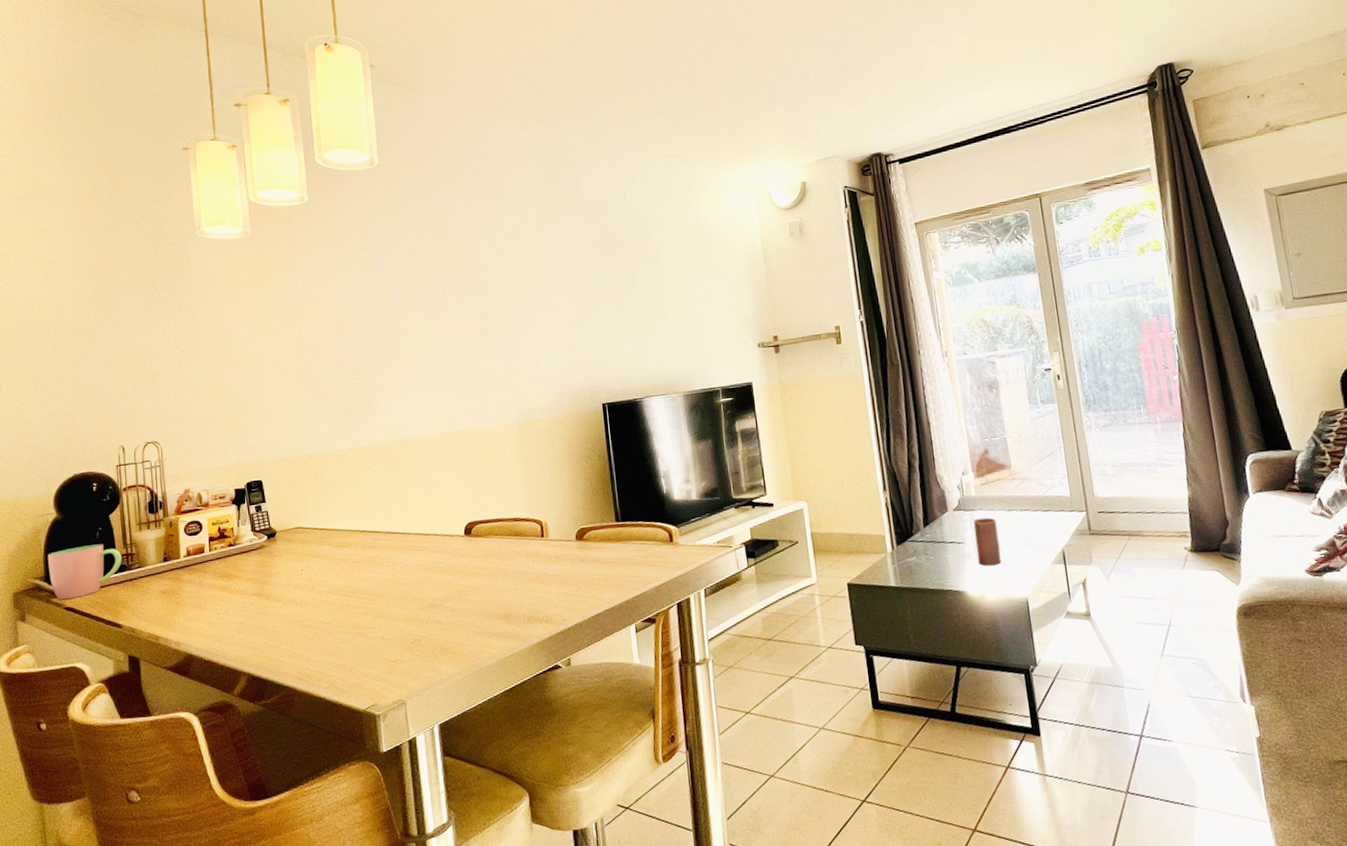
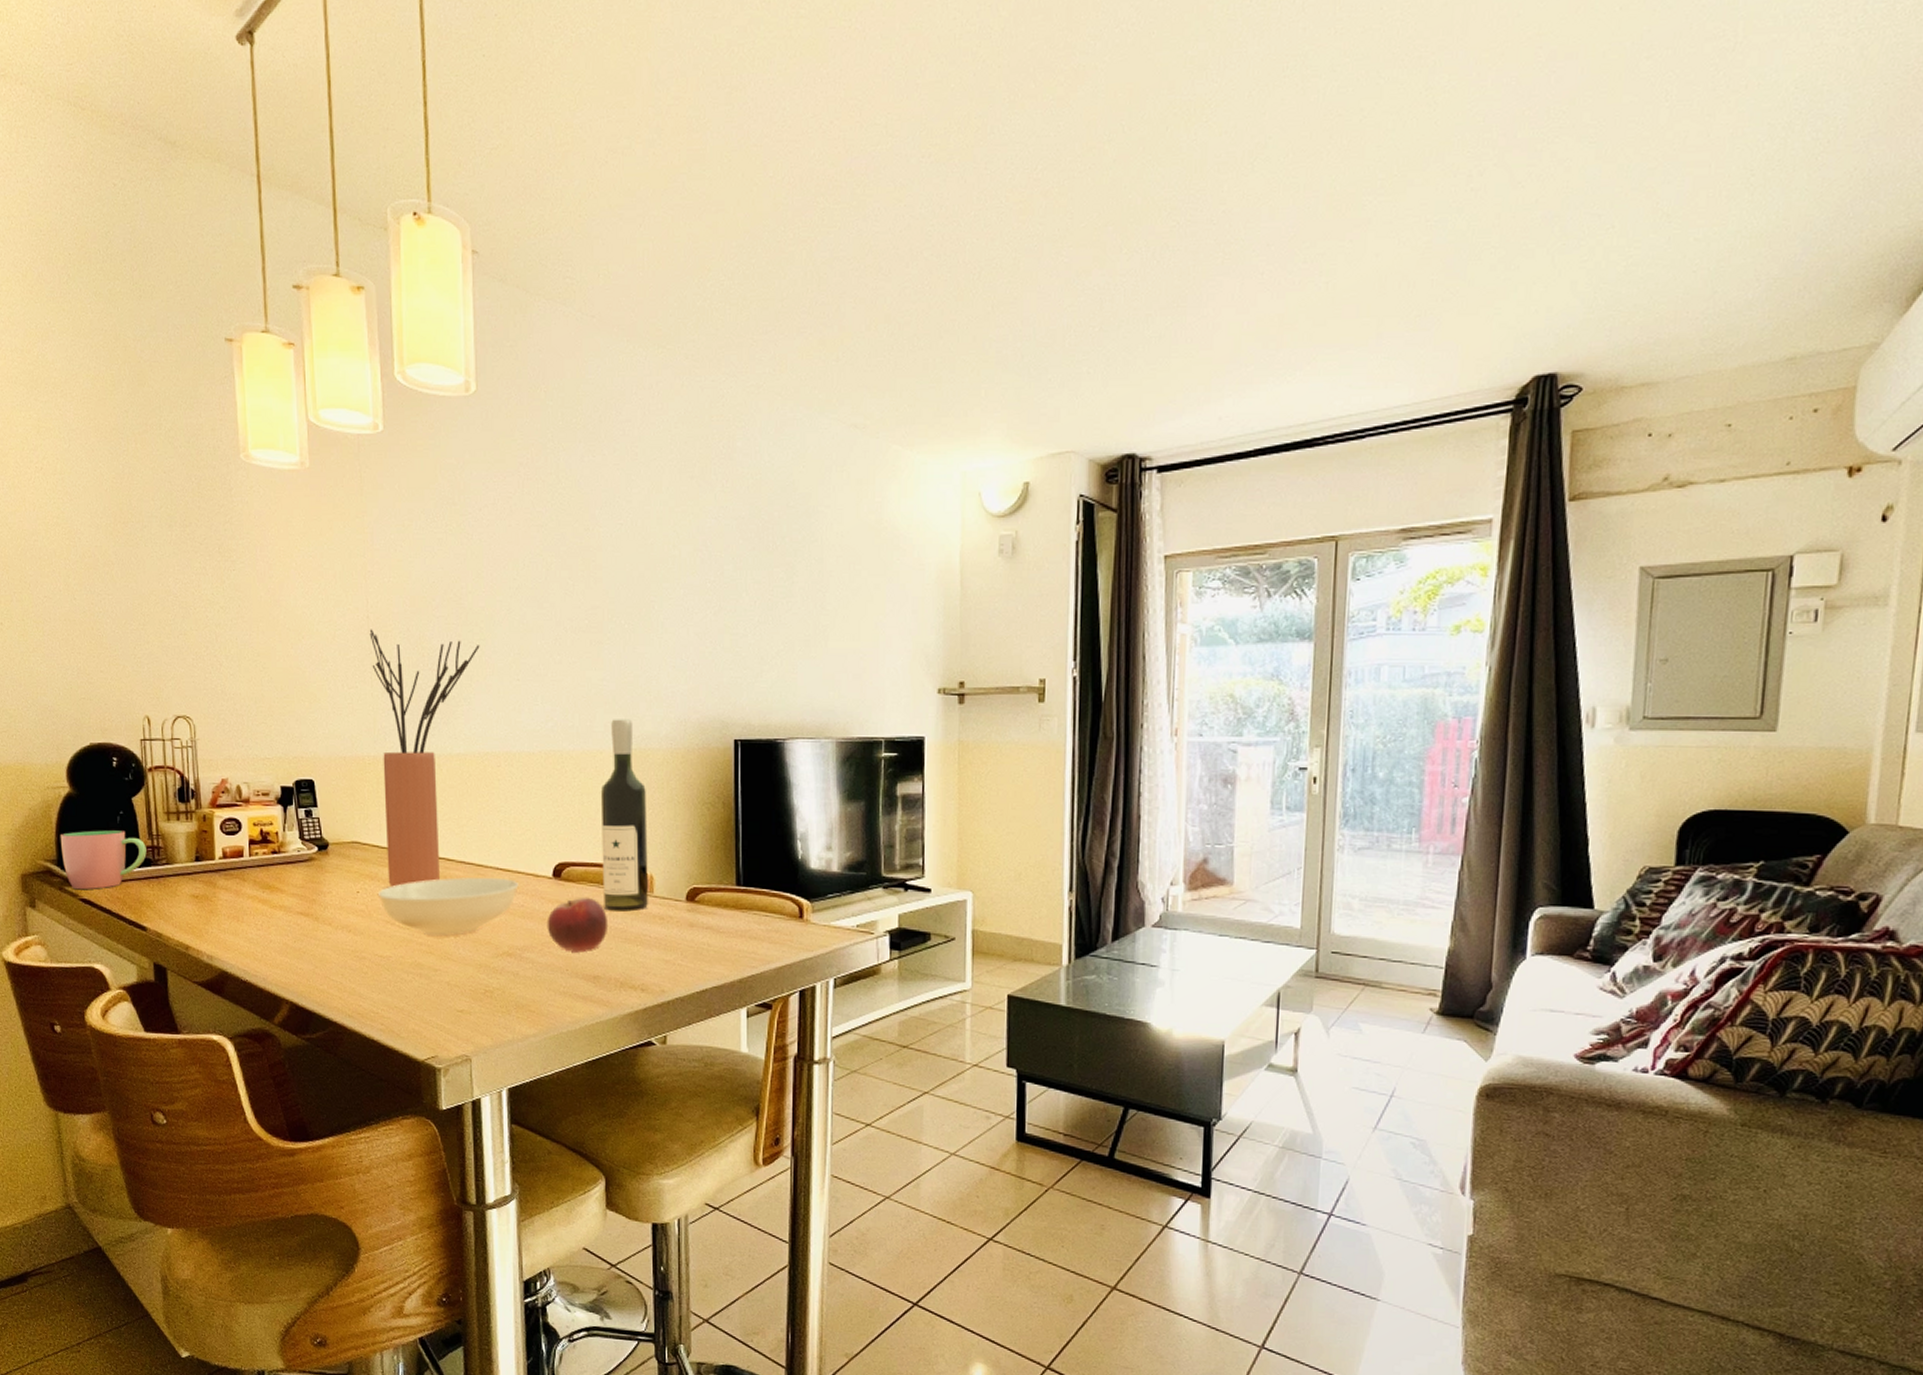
vase: none [303,353,393,561] -> present [369,629,480,887]
bowl: none [318,541,437,599] -> present [377,877,519,937]
fruit: none [462,548,514,596] -> present [547,898,609,951]
bottle: none [498,398,545,557] -> present [600,719,648,912]
candle: present [974,517,1002,566] -> none [1171,940,1203,998]

